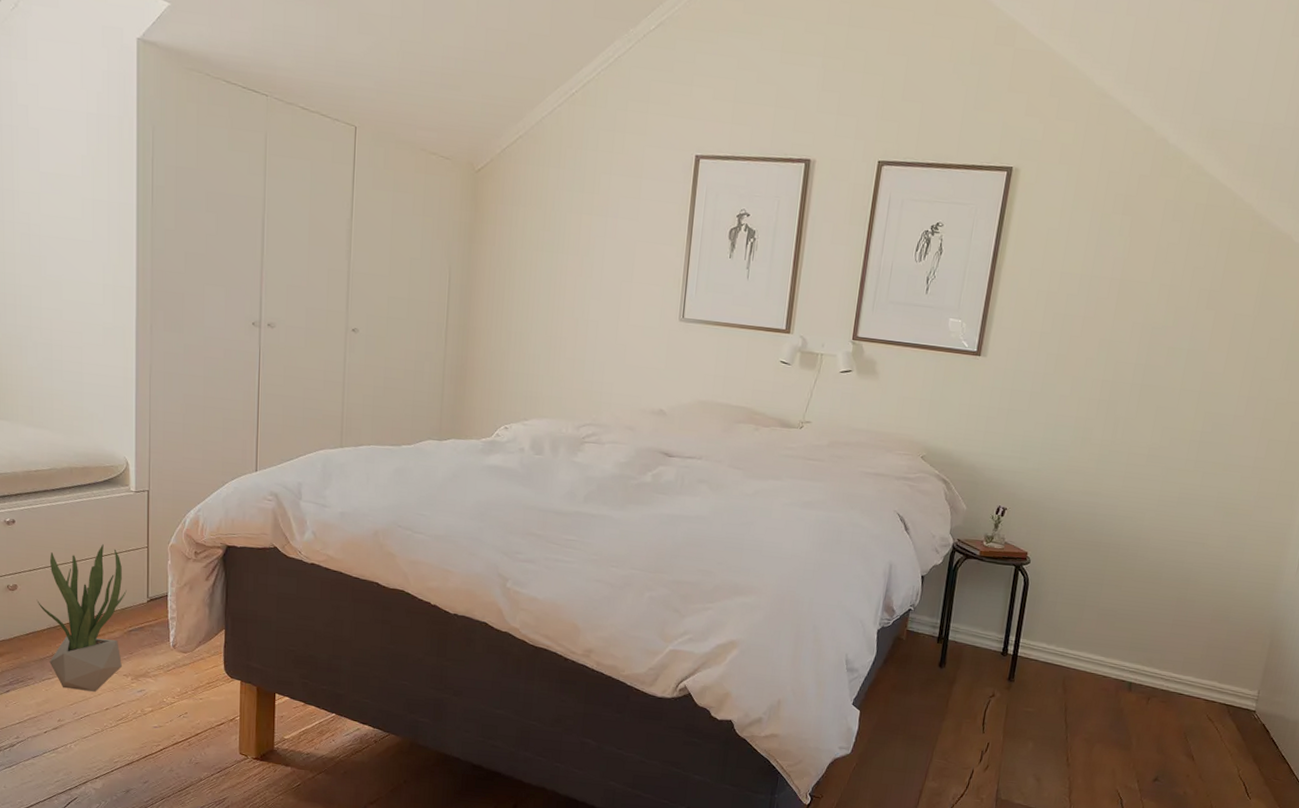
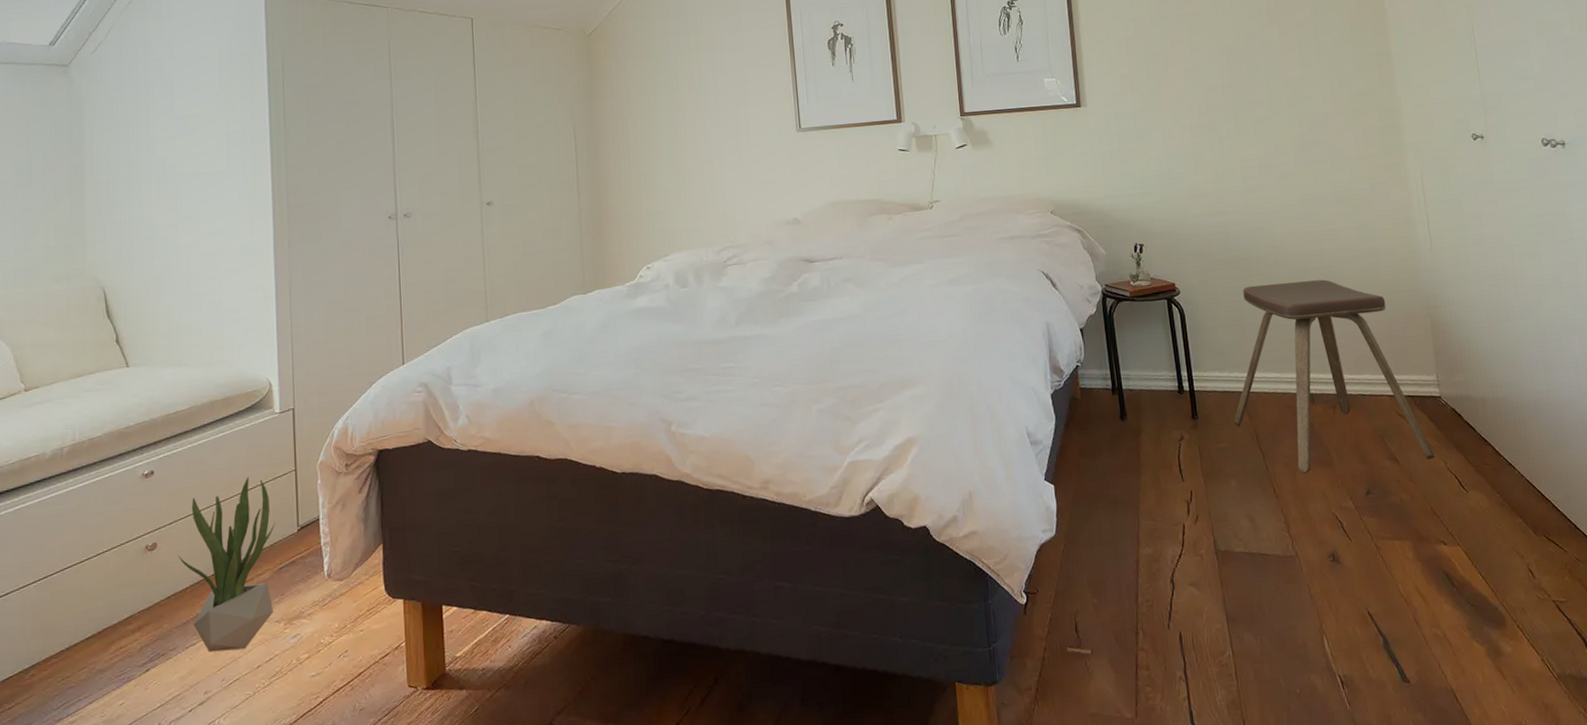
music stool: none [1046,571,1233,764] -> present [1233,279,1435,473]

